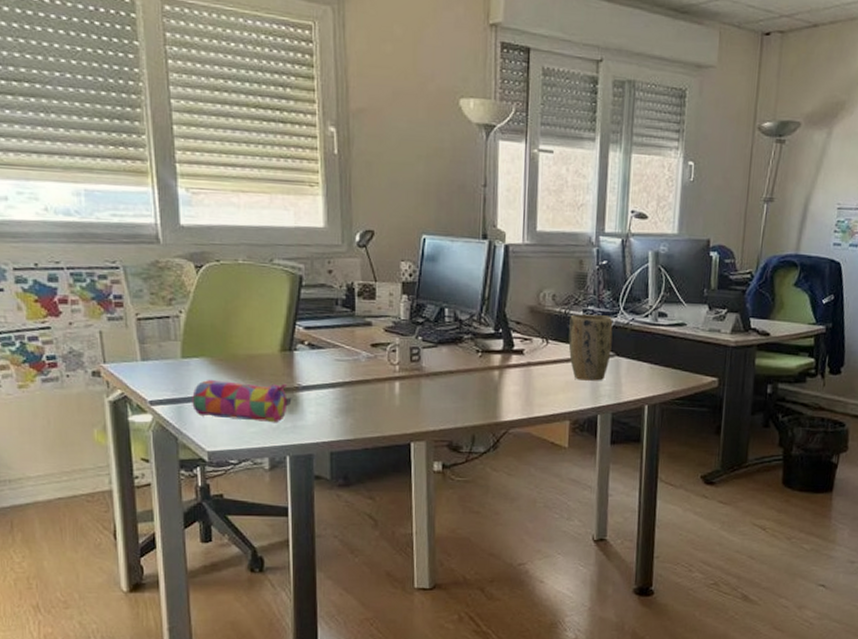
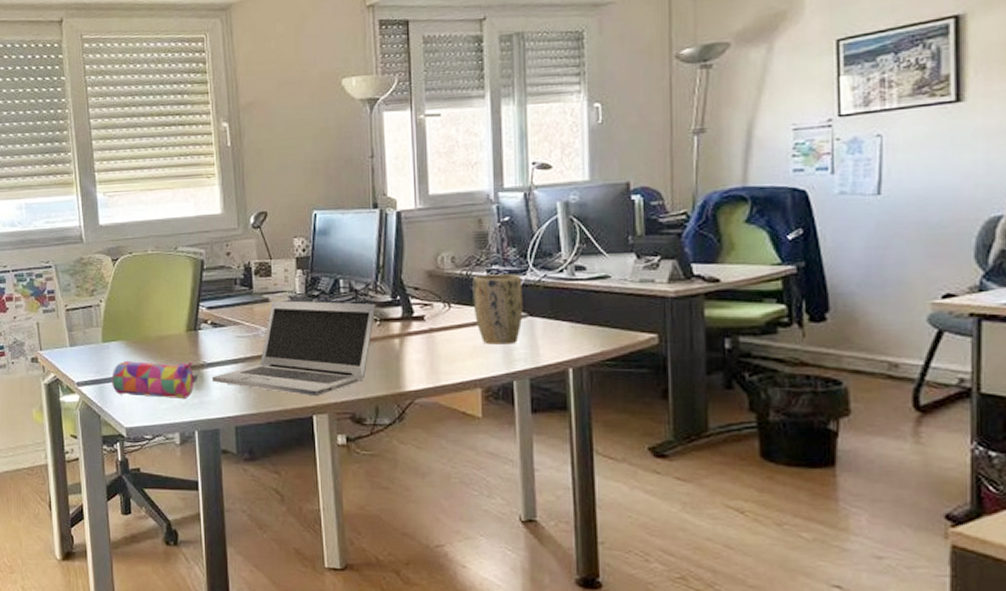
laptop: none [307,325,479,424] -> present [212,300,376,397]

